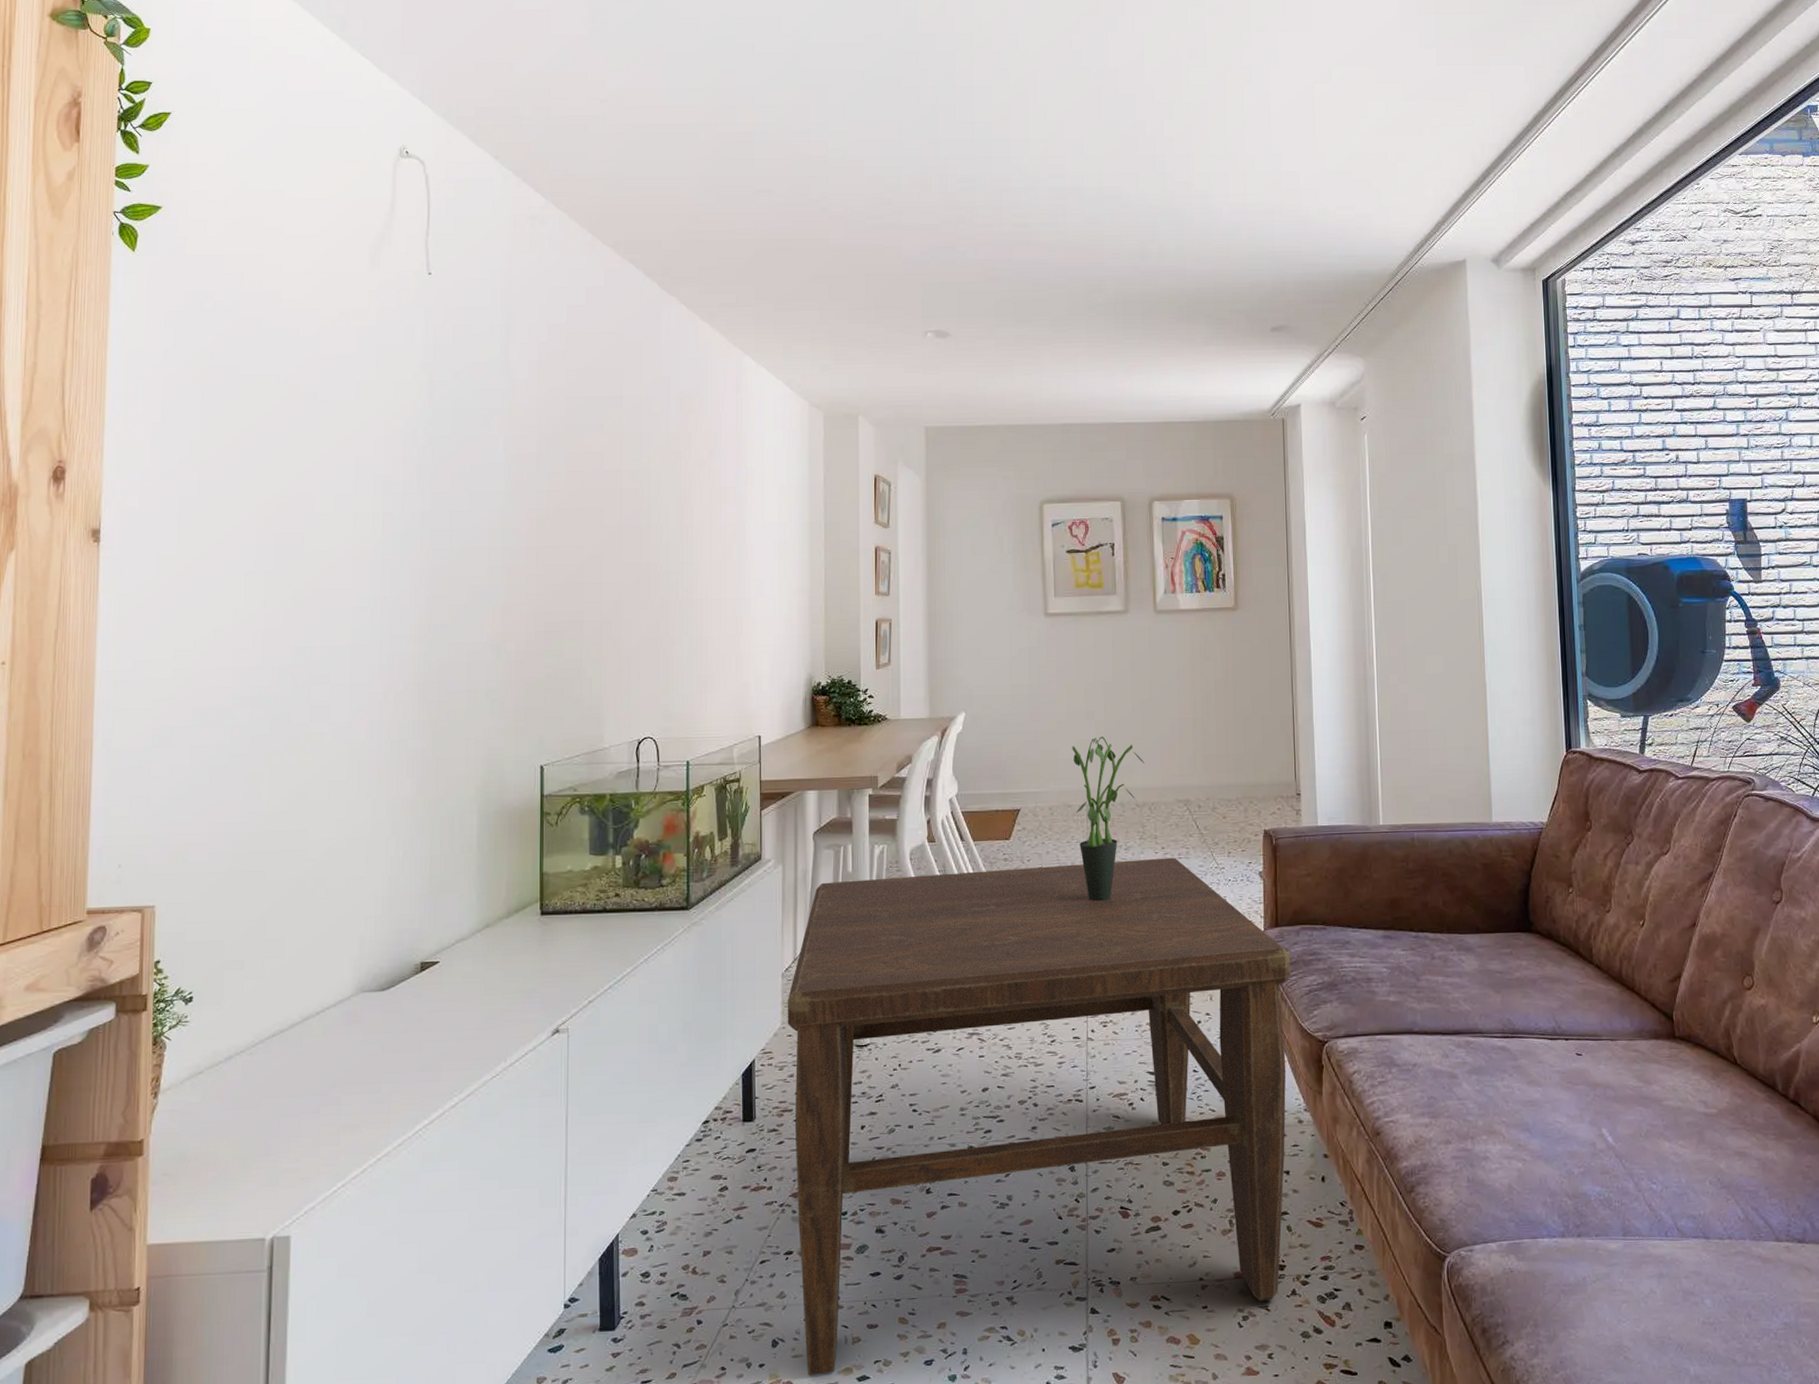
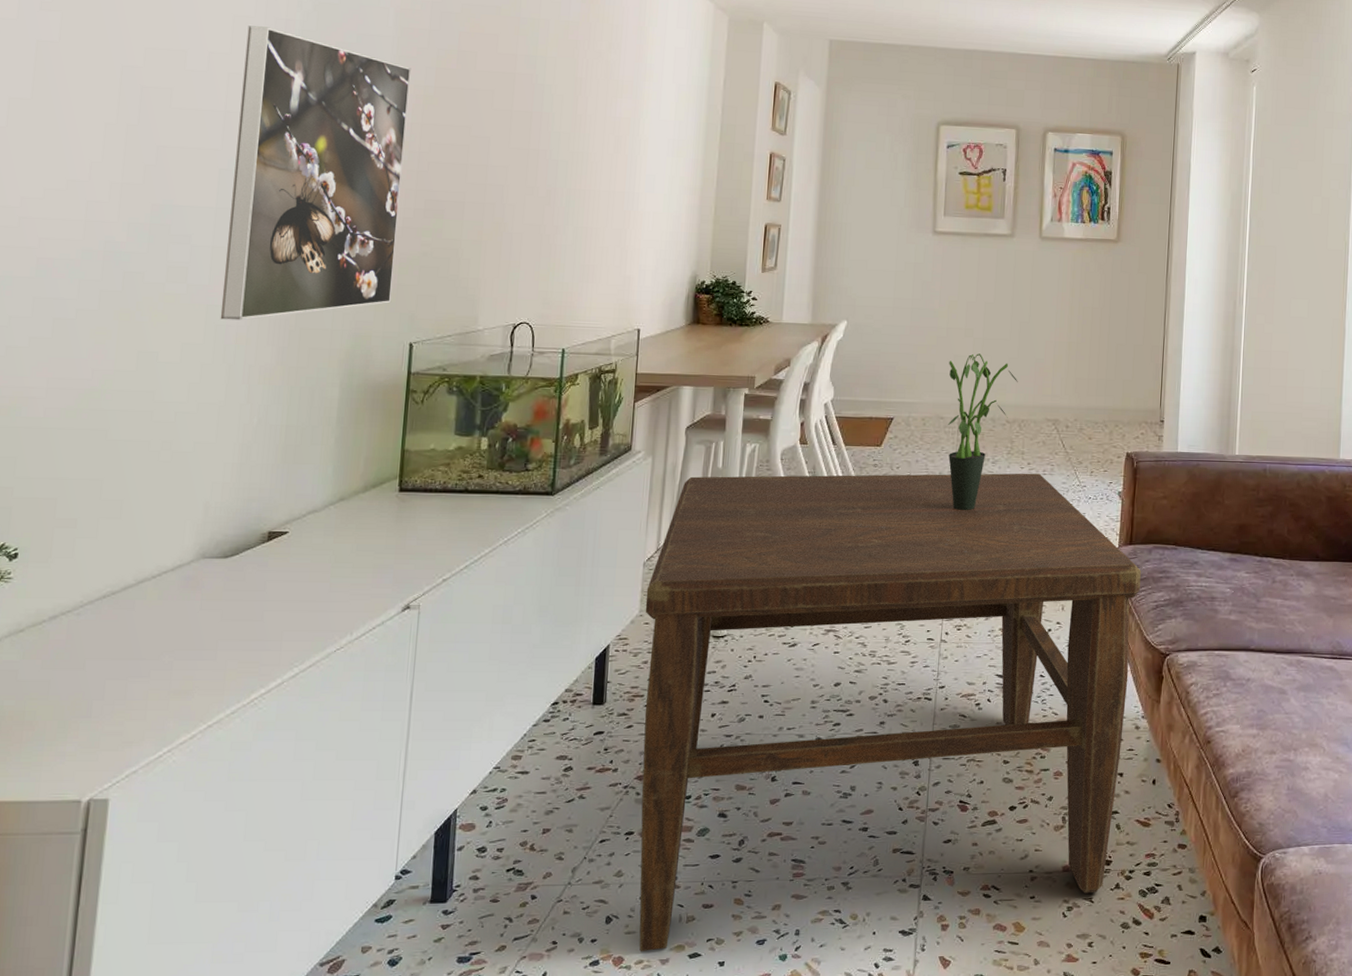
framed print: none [362,465,523,755] -> present [220,25,412,320]

